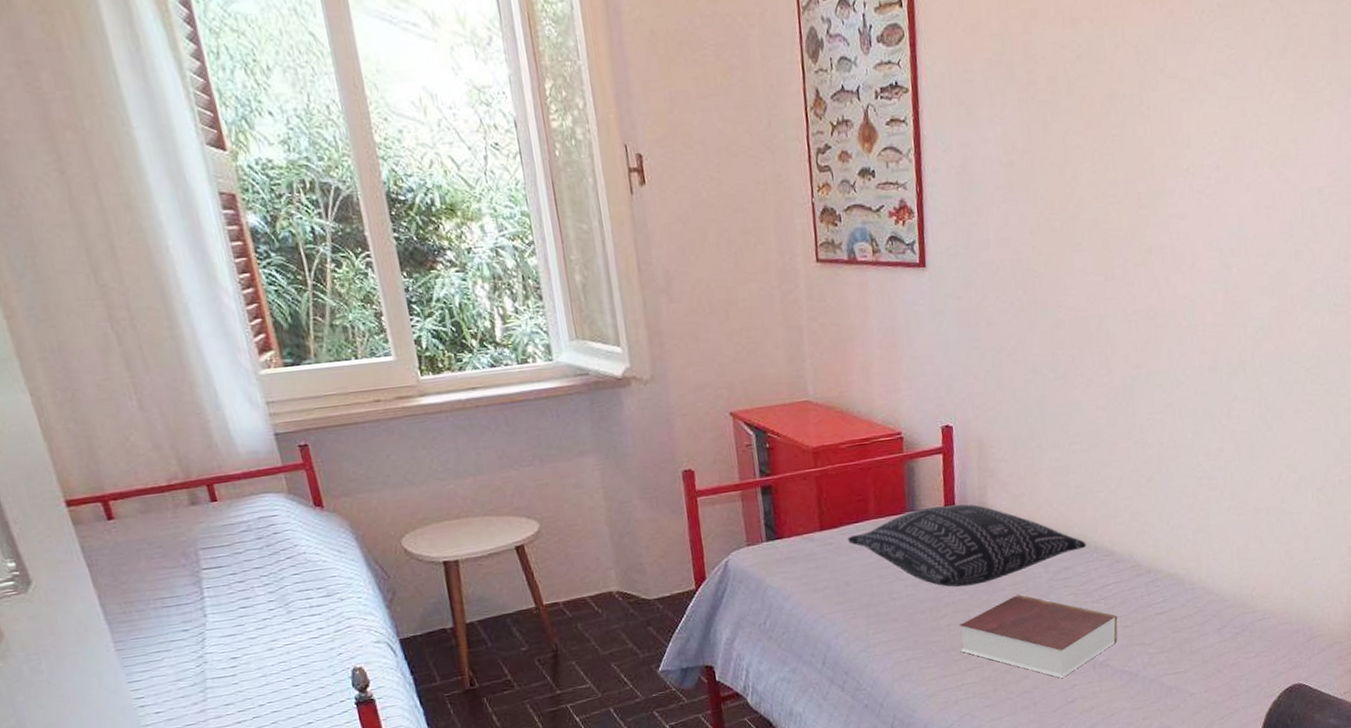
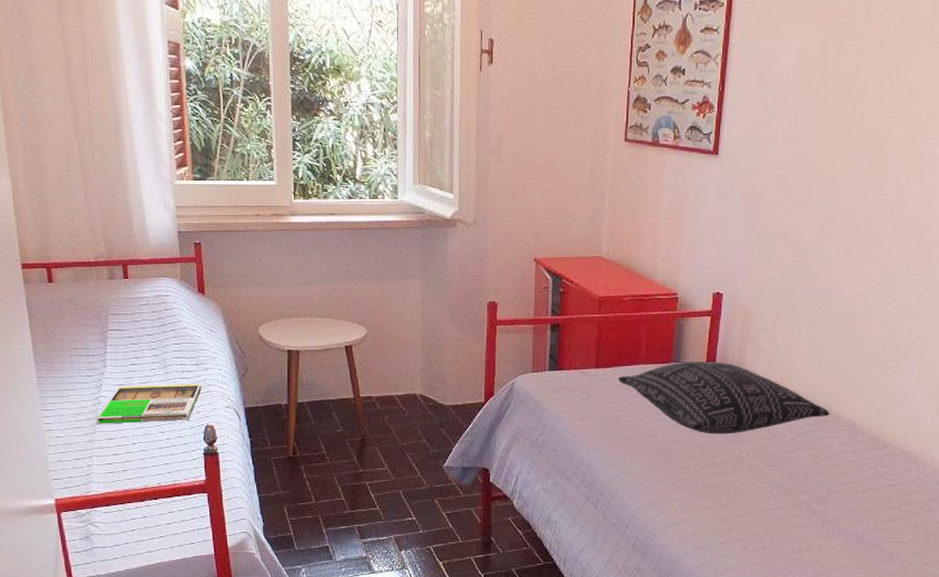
magazine: none [204,618,340,689] -> present [96,383,202,424]
book: present [959,594,1118,678] -> none [703,449,850,529]

